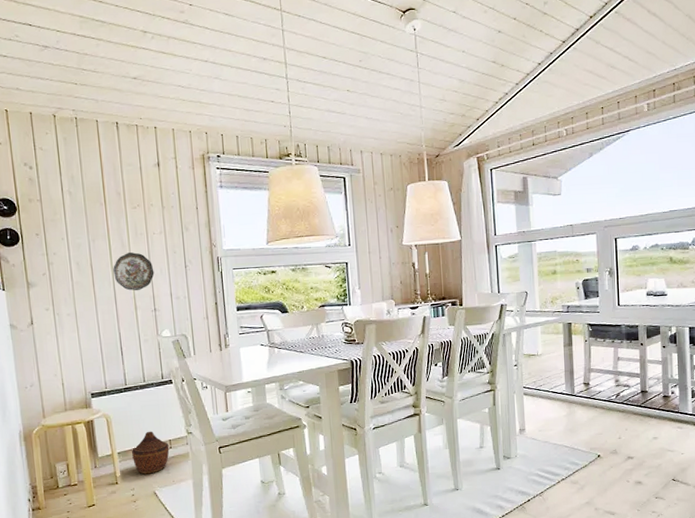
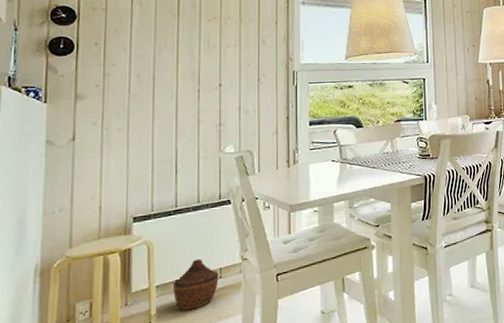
decorative plate: present [113,252,155,291] -> none [178,65,224,105]

